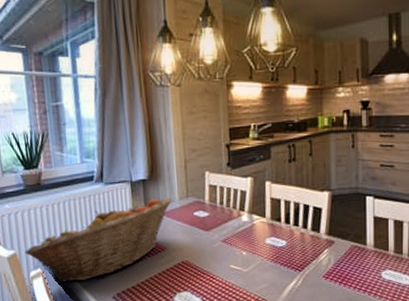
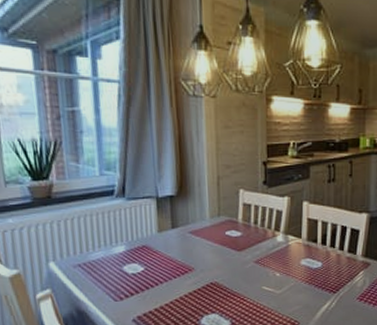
fruit basket: present [25,197,172,282] -> none [30,215,202,305]

